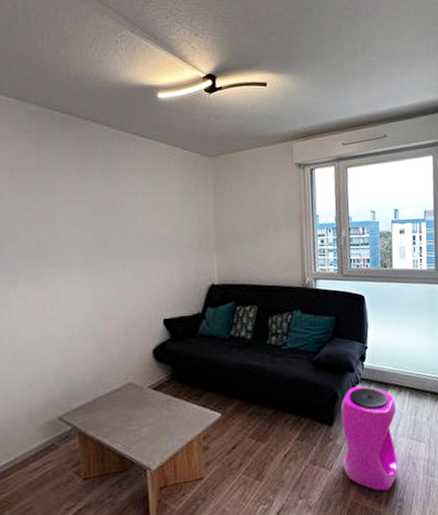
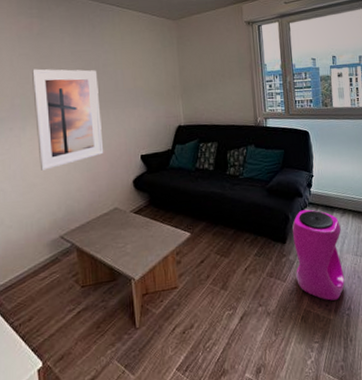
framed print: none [28,208,118,336] -> present [32,69,104,171]

